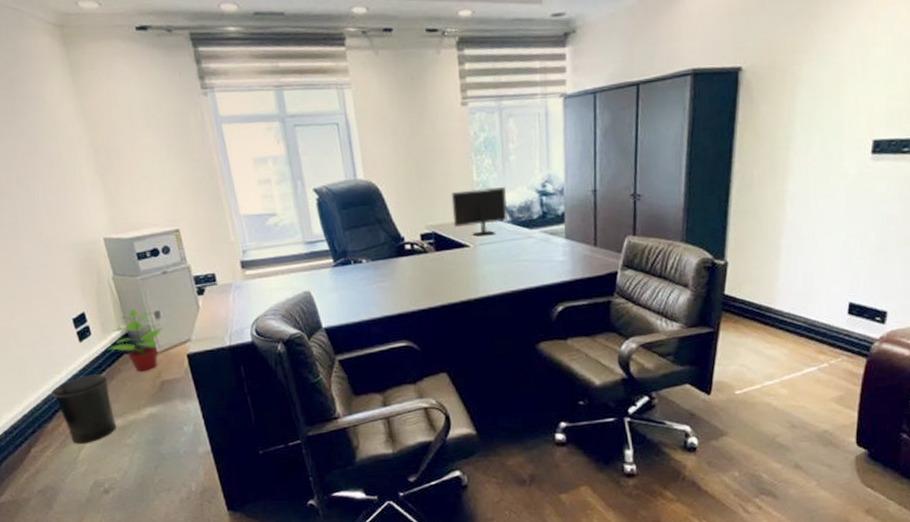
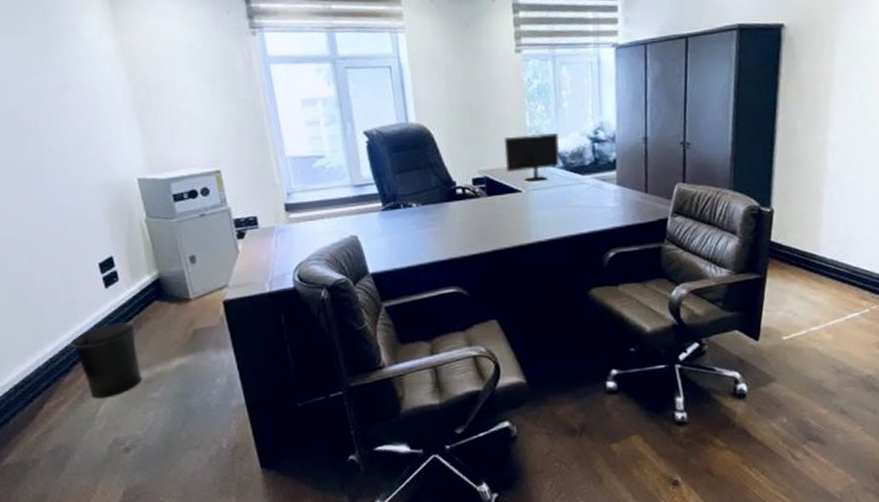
potted plant: present [107,310,163,372] -> none [136,254,198,320]

